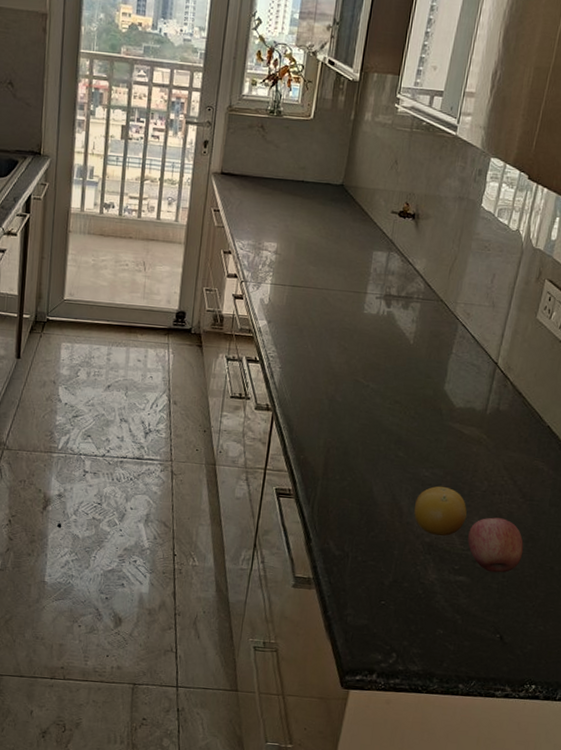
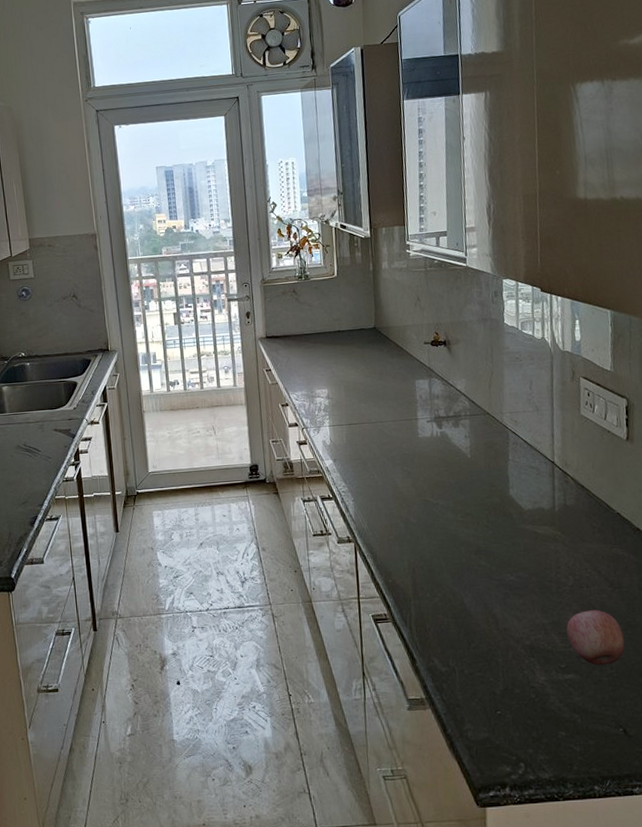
fruit: present [414,486,467,536] -> none [507,587,560,637]

